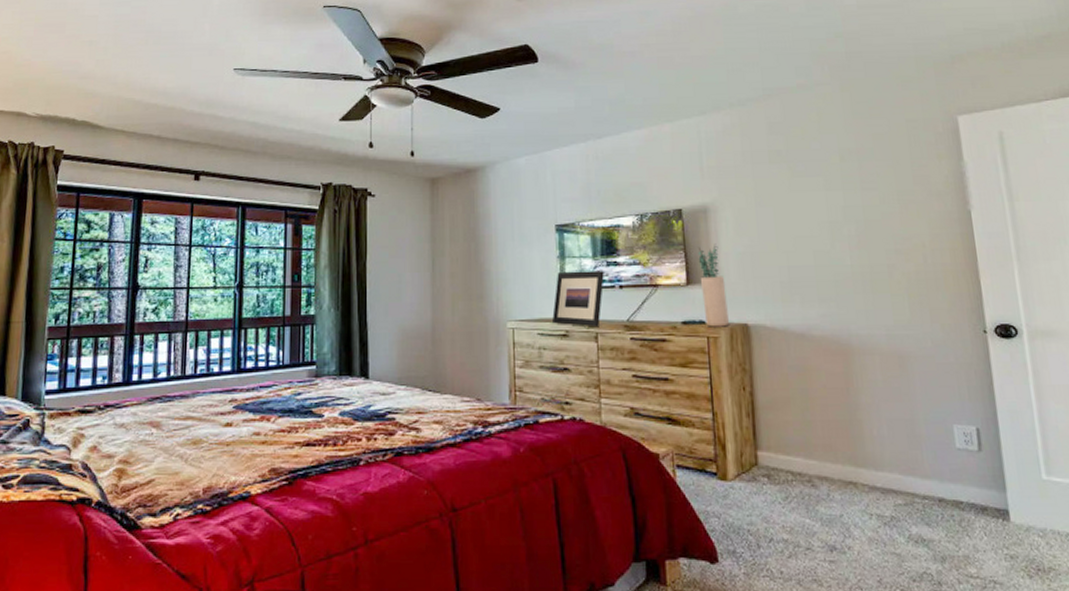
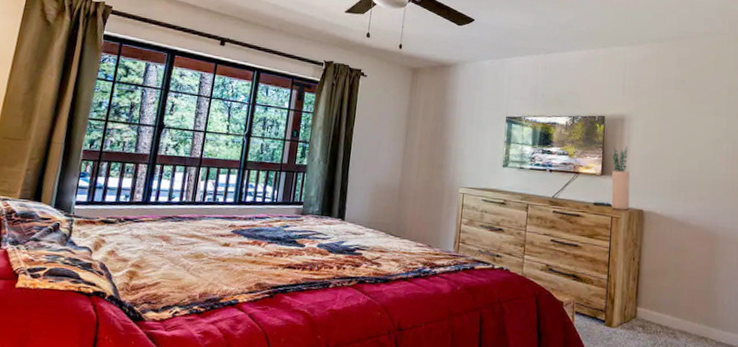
picture frame: present [552,271,604,328] -> none [495,153,539,200]

